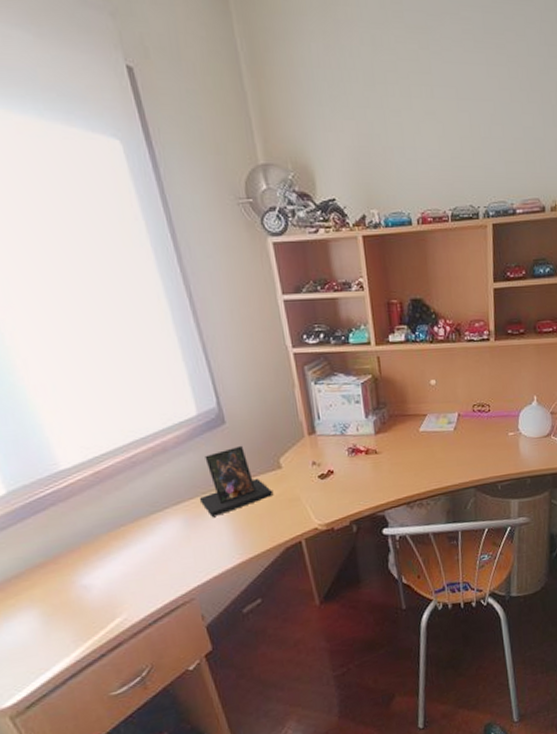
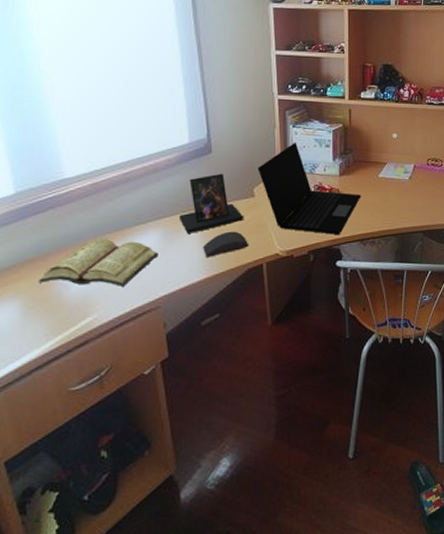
diary: none [53,531,183,588] -> present [38,238,158,286]
computer mouse: none [232,508,283,540] -> present [203,231,249,257]
laptop: none [280,401,403,501] -> present [258,142,361,234]

